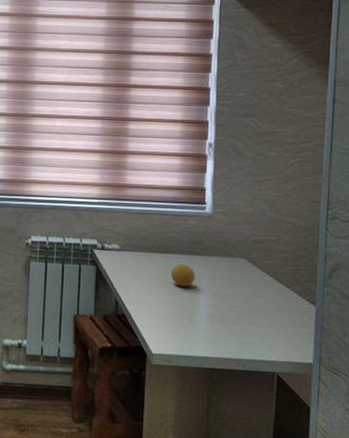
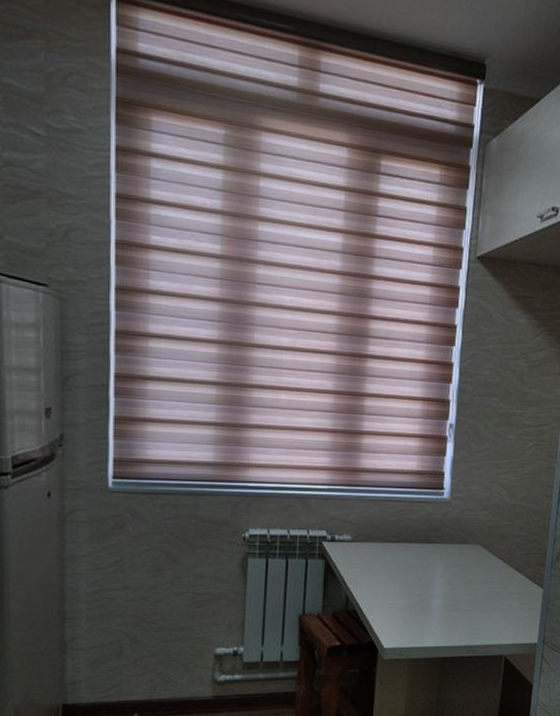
fruit: present [170,263,195,287] -> none [405,553,431,577]

